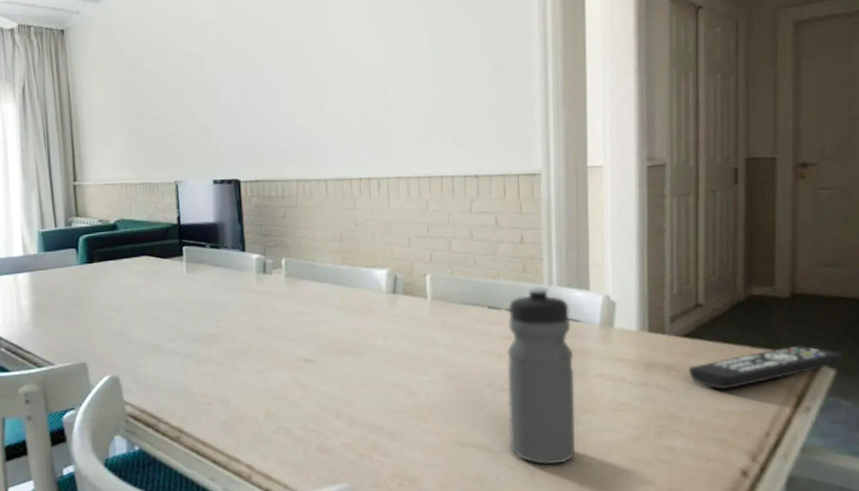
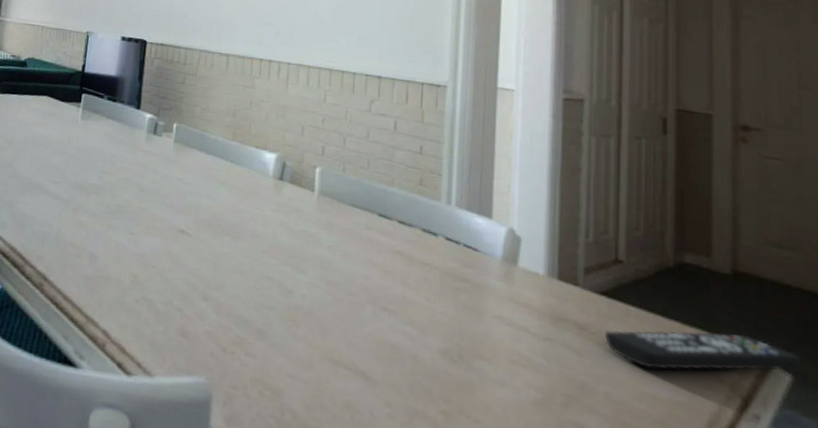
water bottle: present [507,286,576,465] -> none [387,201,470,414]

